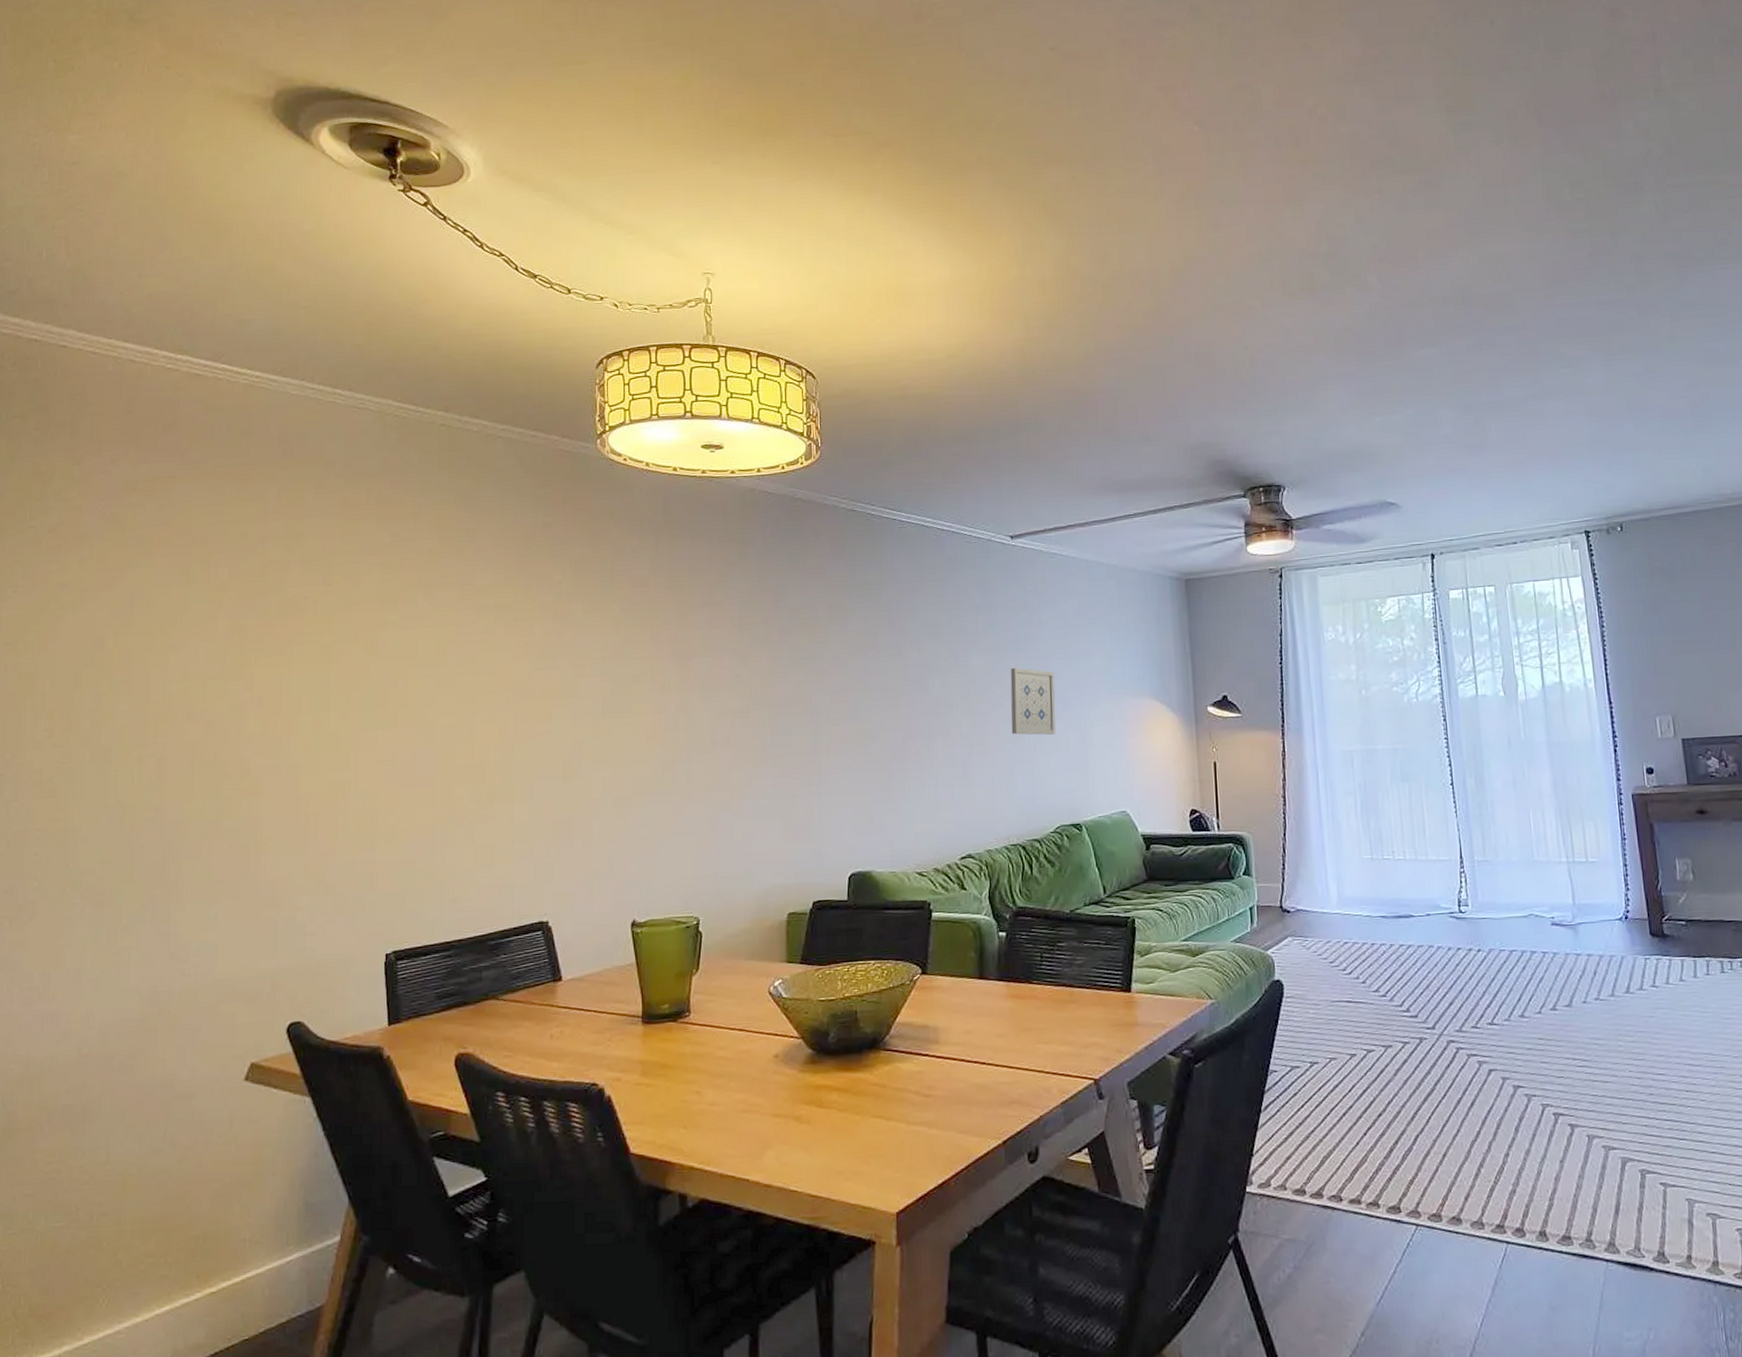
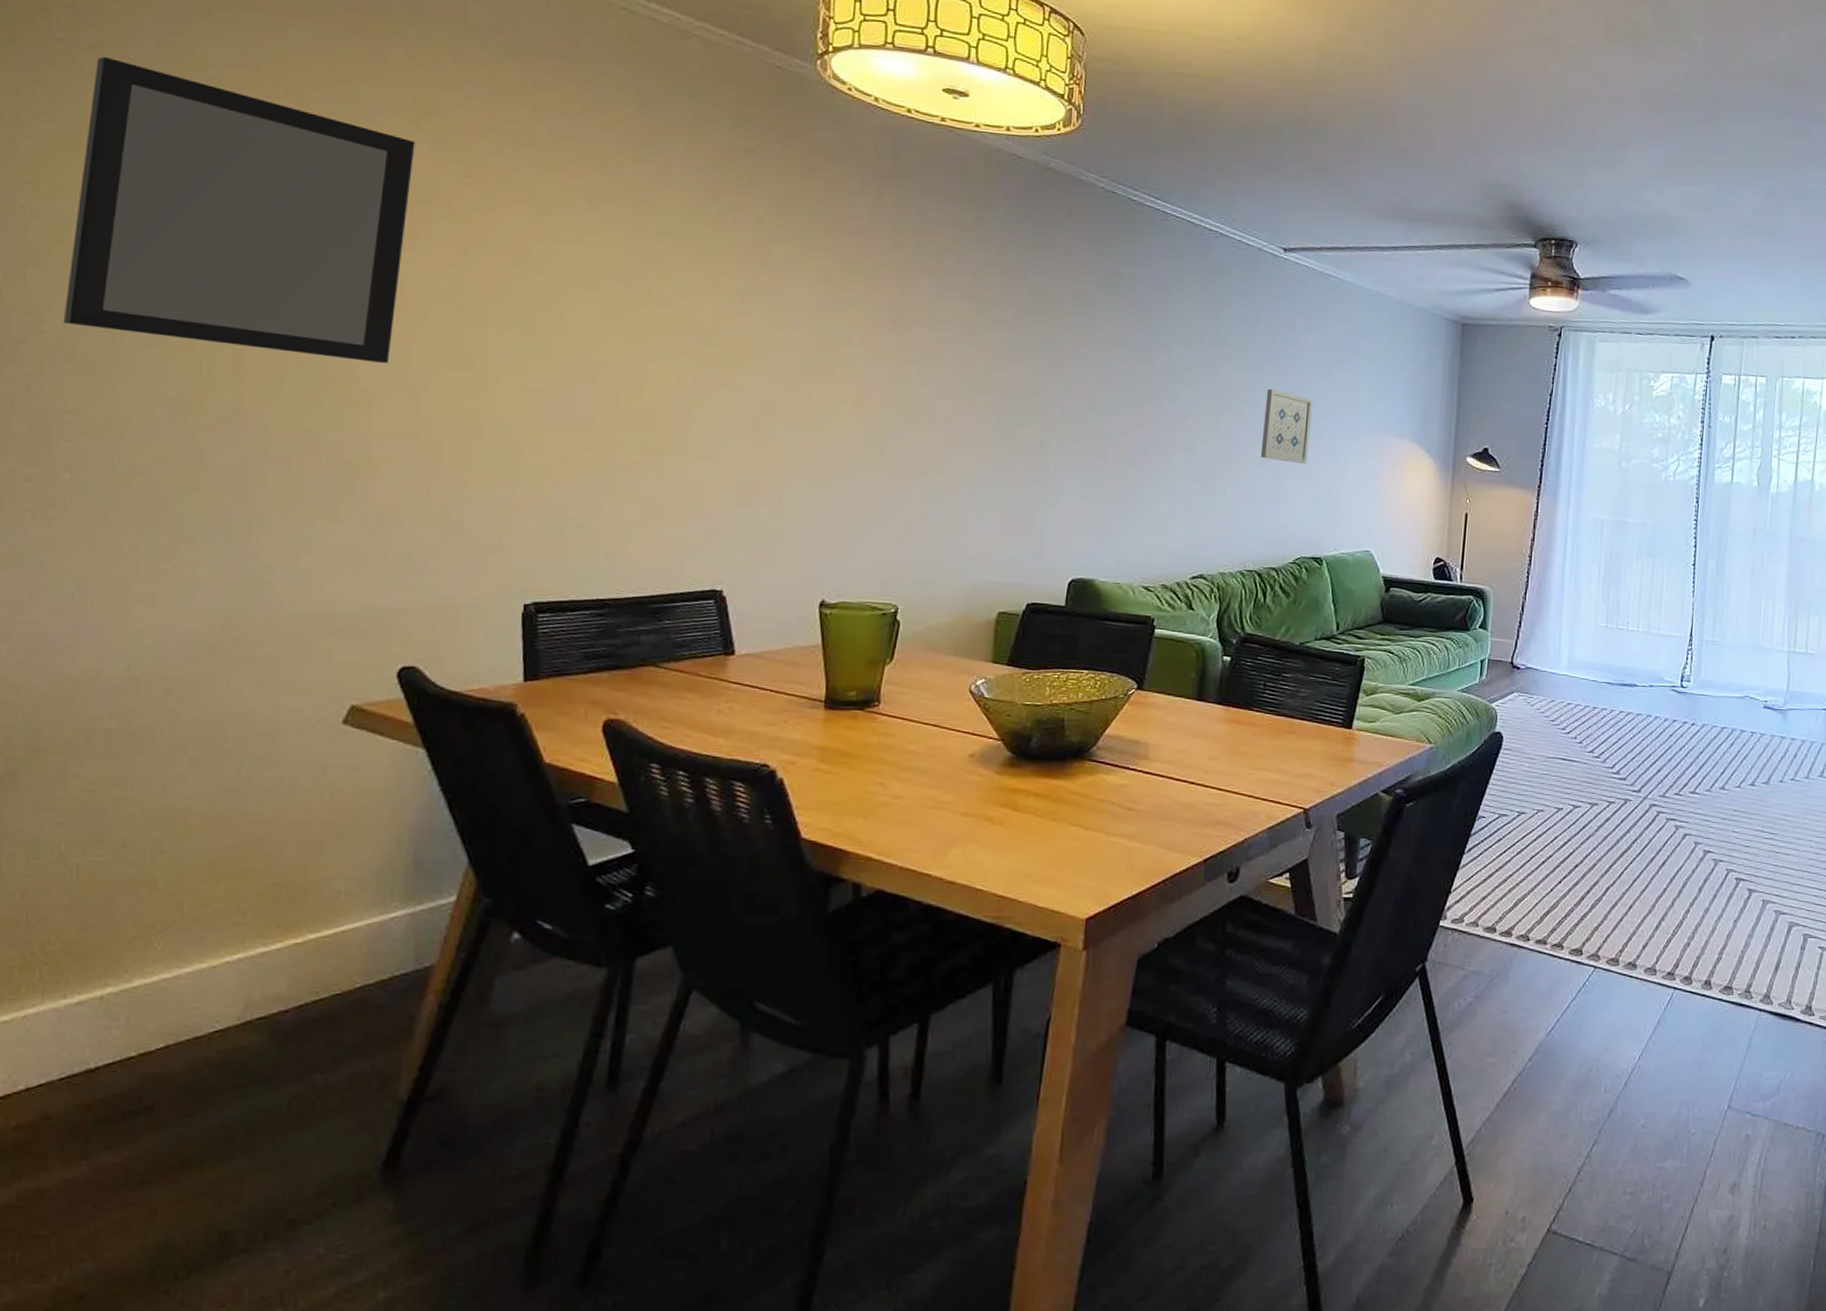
home mirror: none [33,534,289,756] -> present [64,56,415,364]

